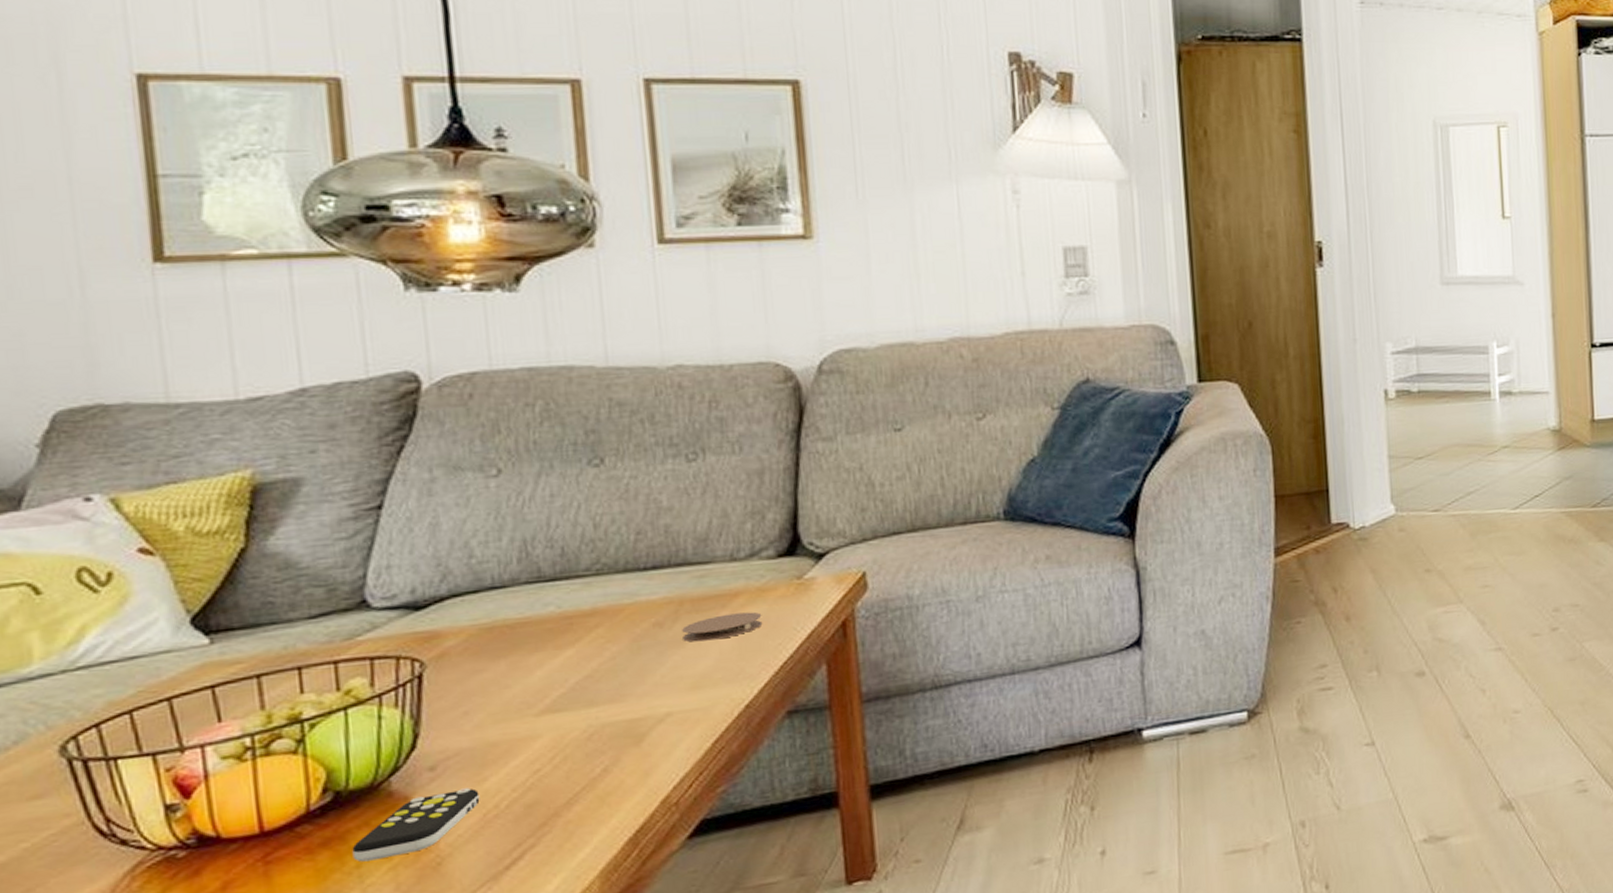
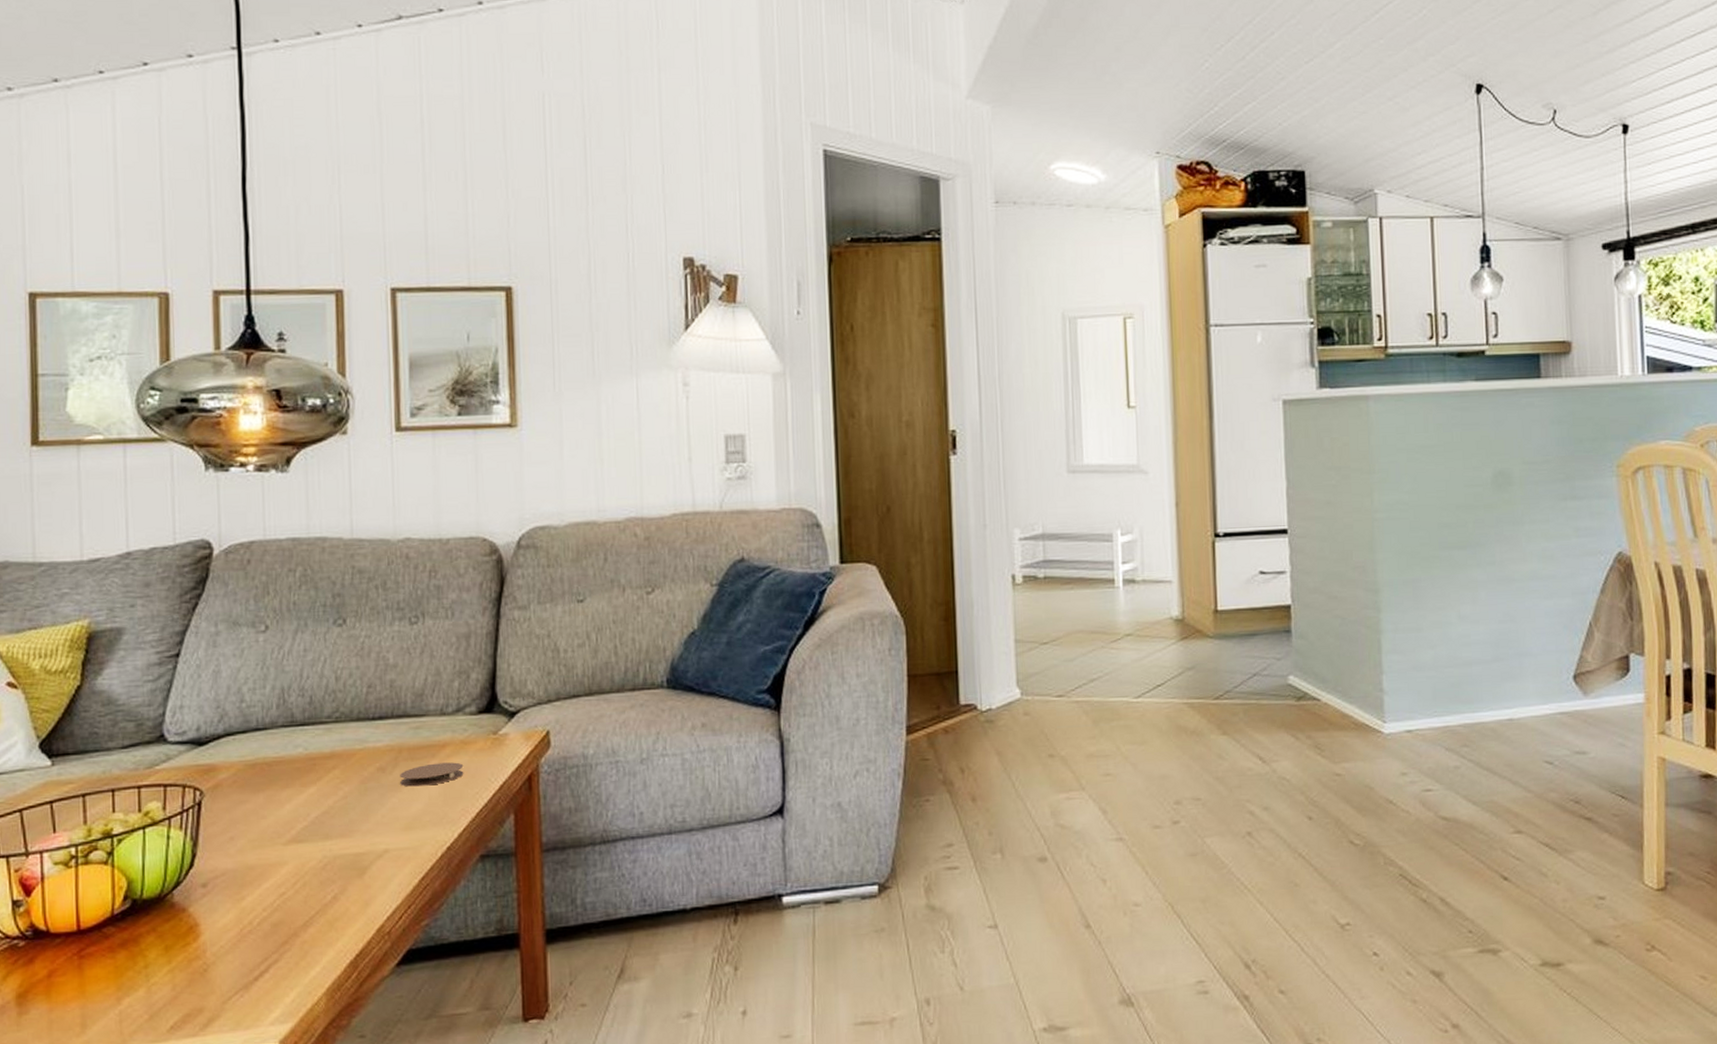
remote control: present [352,788,480,862] -> none [142,905,238,963]

